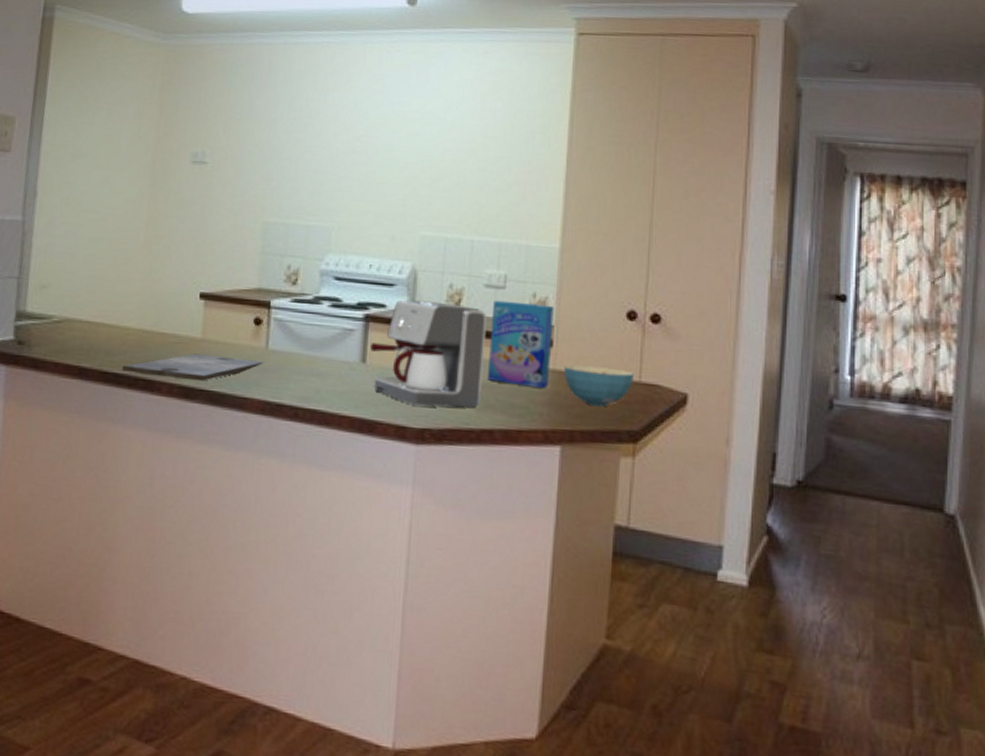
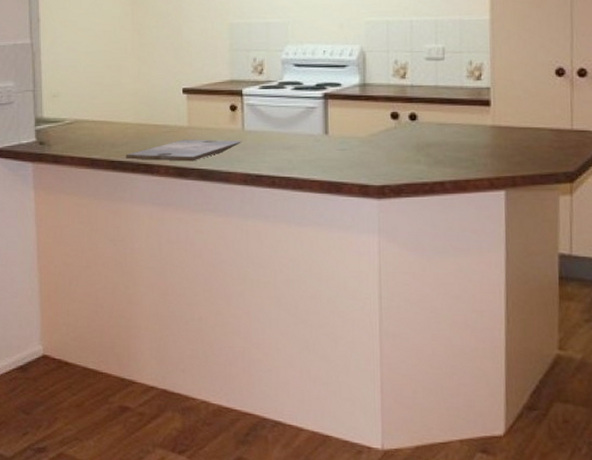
coffee maker: present [370,299,487,408] -> none [331,76,431,166]
cereal box: present [488,300,554,388] -> none [434,70,490,142]
cereal bowl: present [564,365,634,407] -> none [503,119,566,154]

